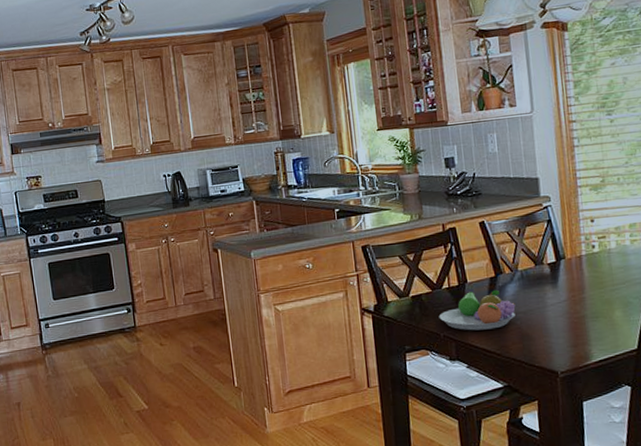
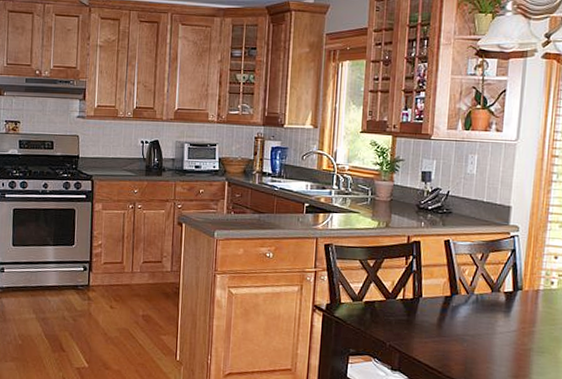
fruit bowl: present [438,289,516,331] -> none [388,307,465,347]

